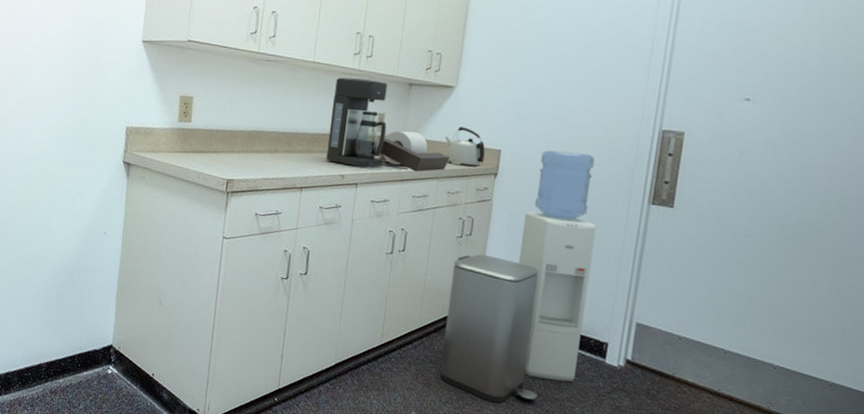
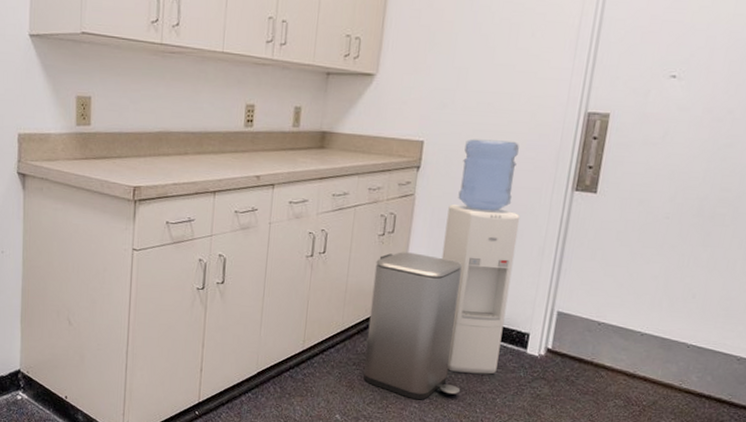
coffee maker: present [326,77,388,168] -> none [240,68,304,168]
paper towel holder: present [376,130,449,172] -> none [293,125,370,169]
kettle: present [444,126,486,167] -> none [364,118,408,160]

